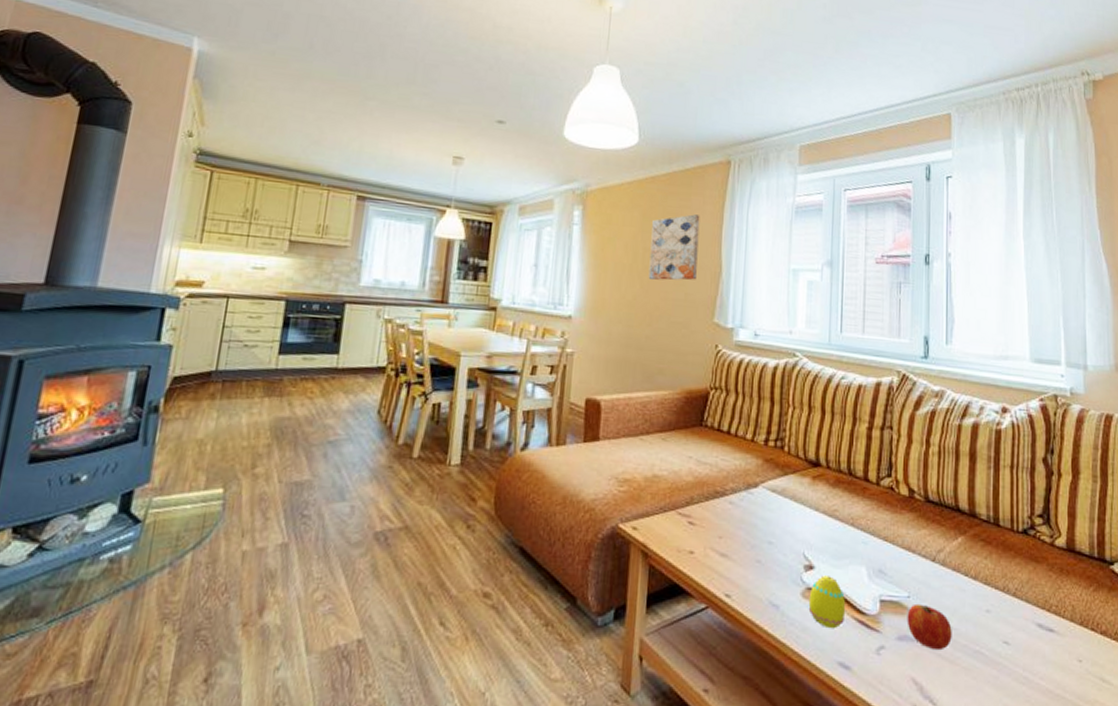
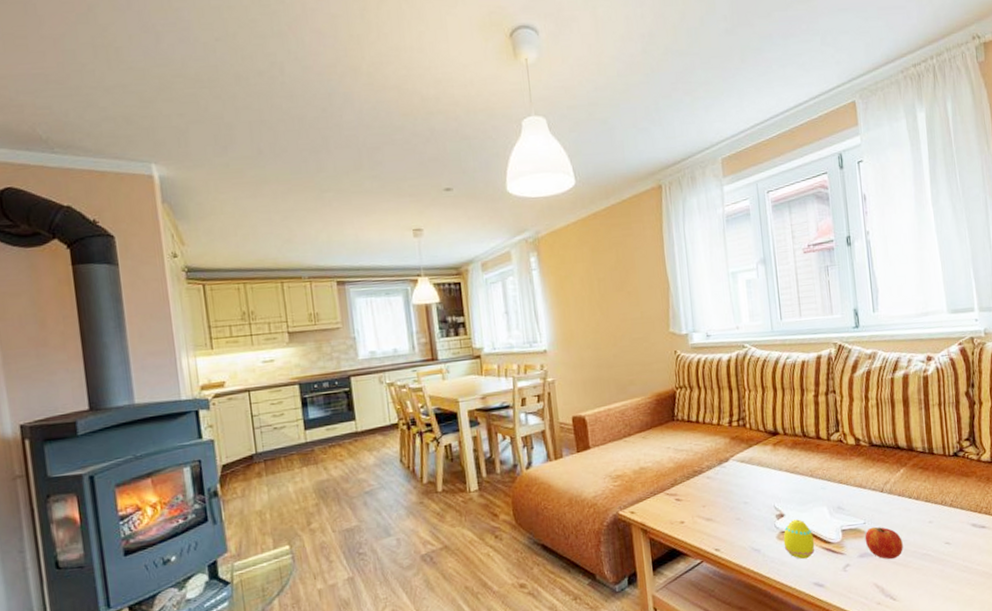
wall art: present [648,214,700,281] -> none [601,240,648,305]

